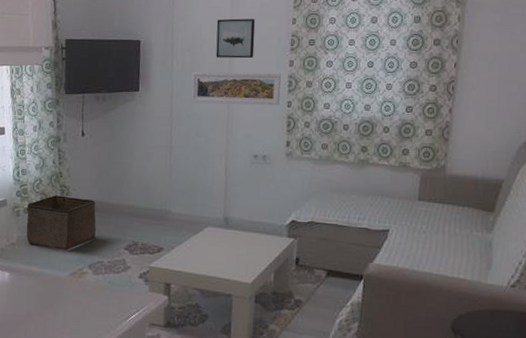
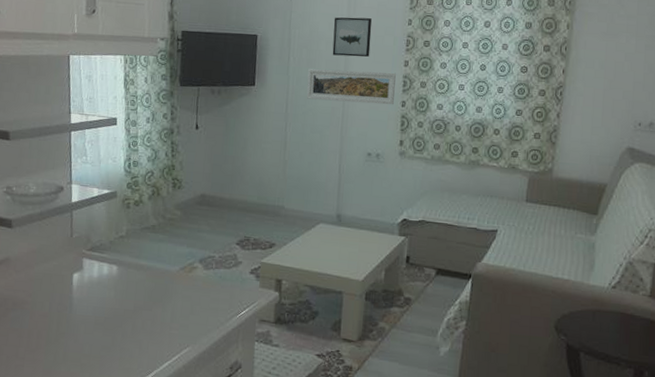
storage bin: present [26,195,96,250] -> none [136,188,209,244]

